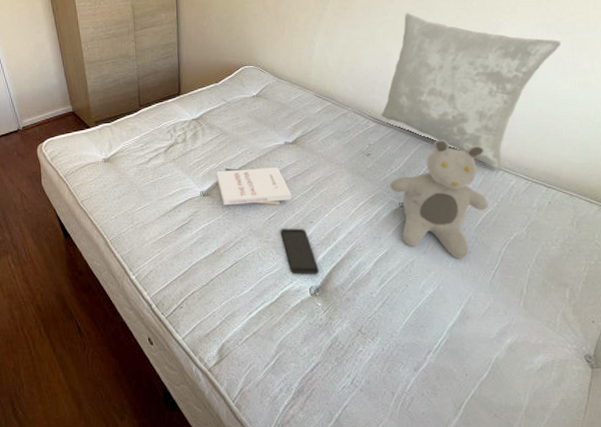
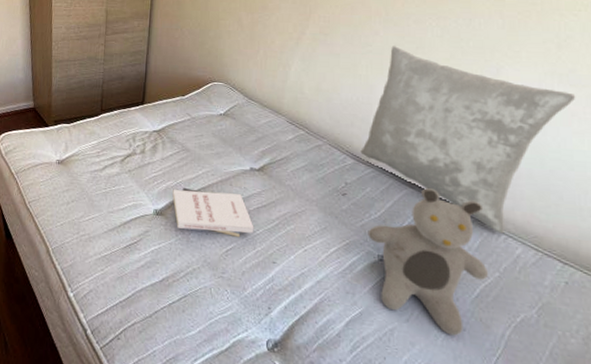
mobile phone: present [280,228,319,275] -> none [237,265,279,326]

